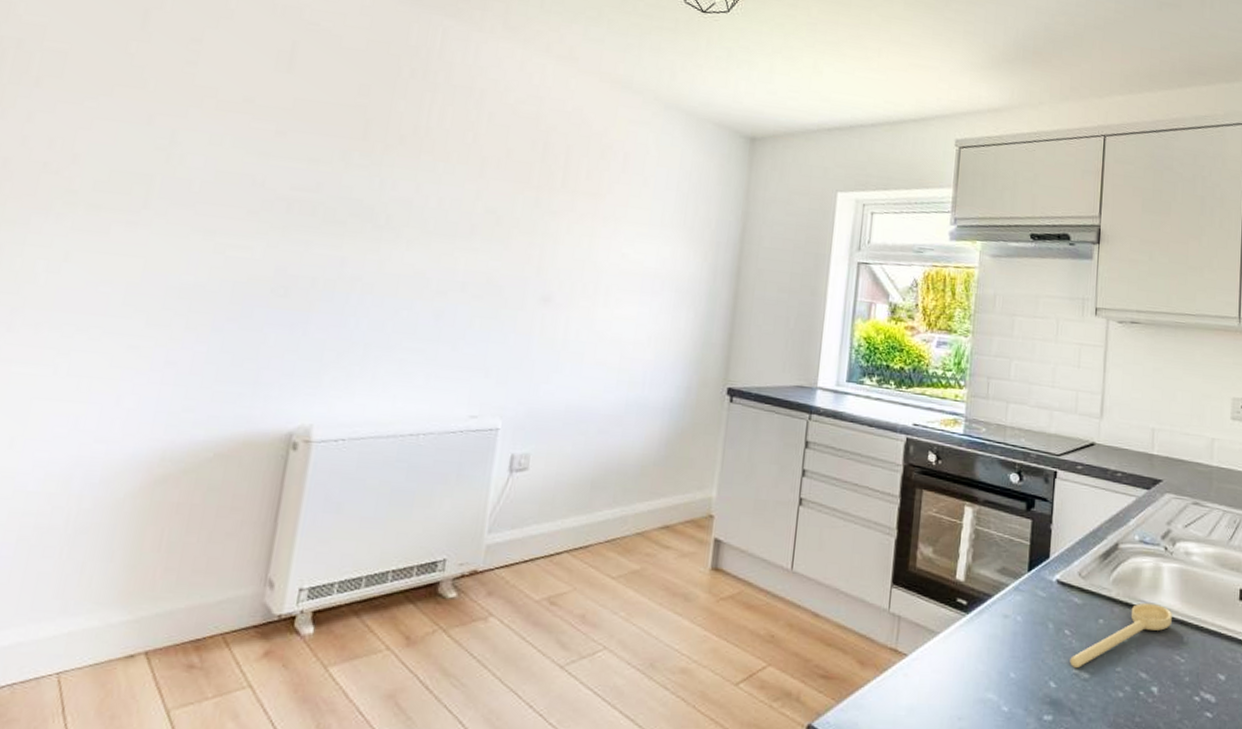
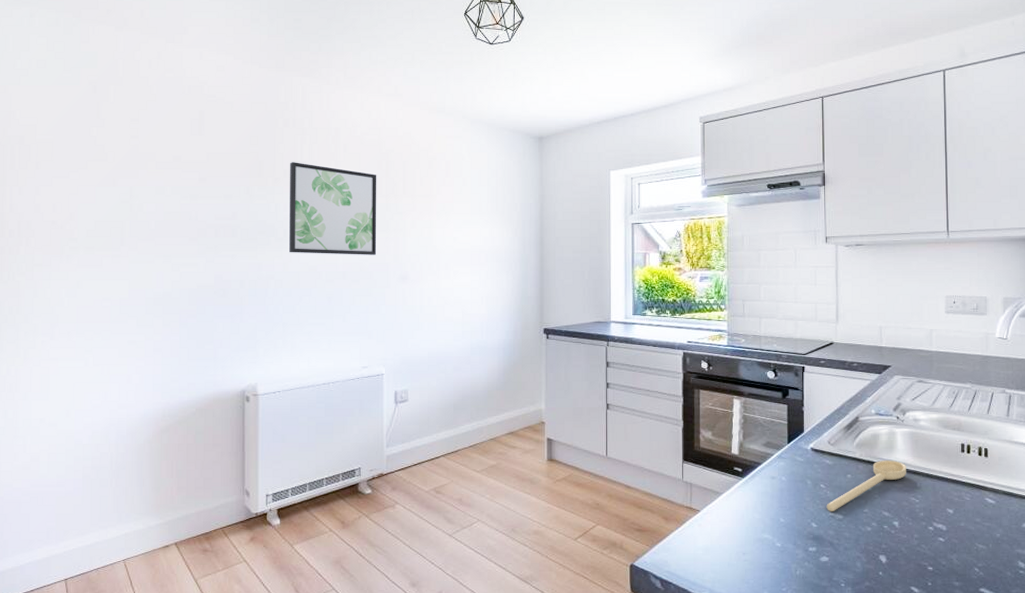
wall art: none [390,125,529,264] -> present [289,162,377,255]

